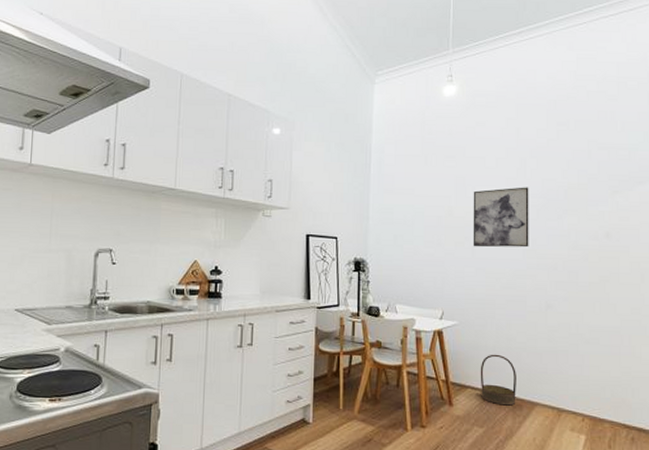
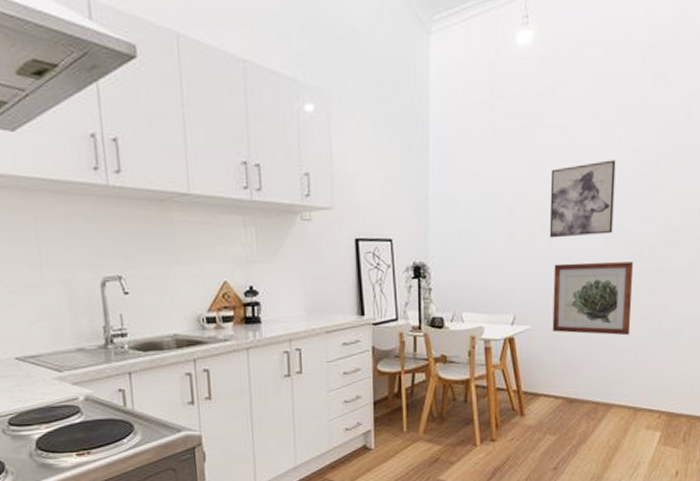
wall art: none [477,269,550,339] -> present [552,261,634,336]
basket: present [480,354,516,406] -> none [554,357,593,411]

